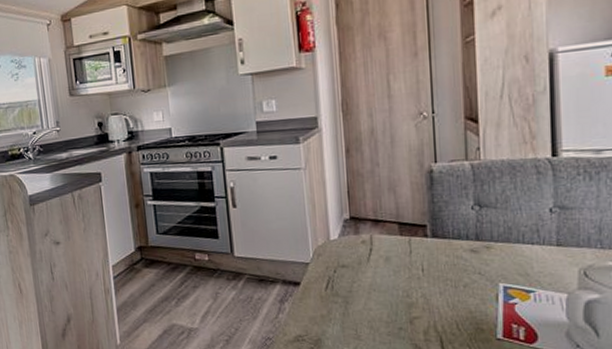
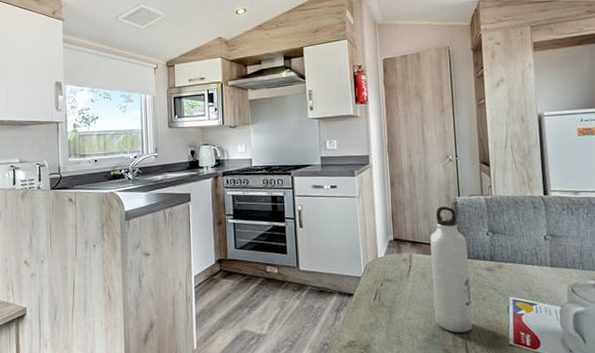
water bottle: none [397,175,450,325] -> present [430,206,473,333]

